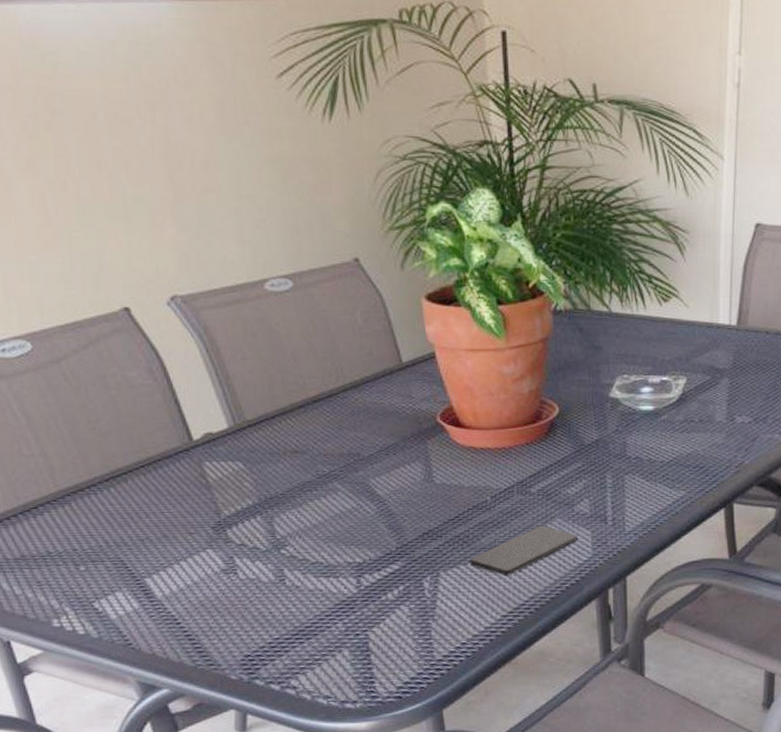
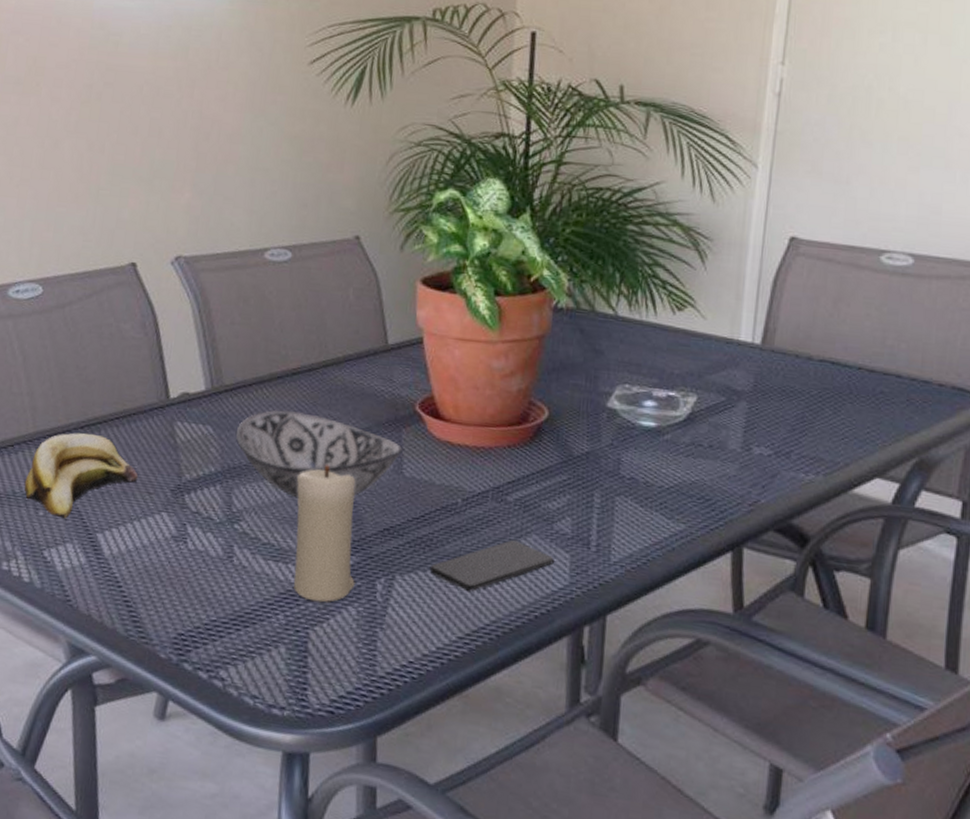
banana: none [57,486,177,570] -> present [24,432,139,519]
decorative bowl: none [266,436,431,518] -> present [235,409,403,498]
candle: none [335,483,404,607] -> present [293,465,356,603]

